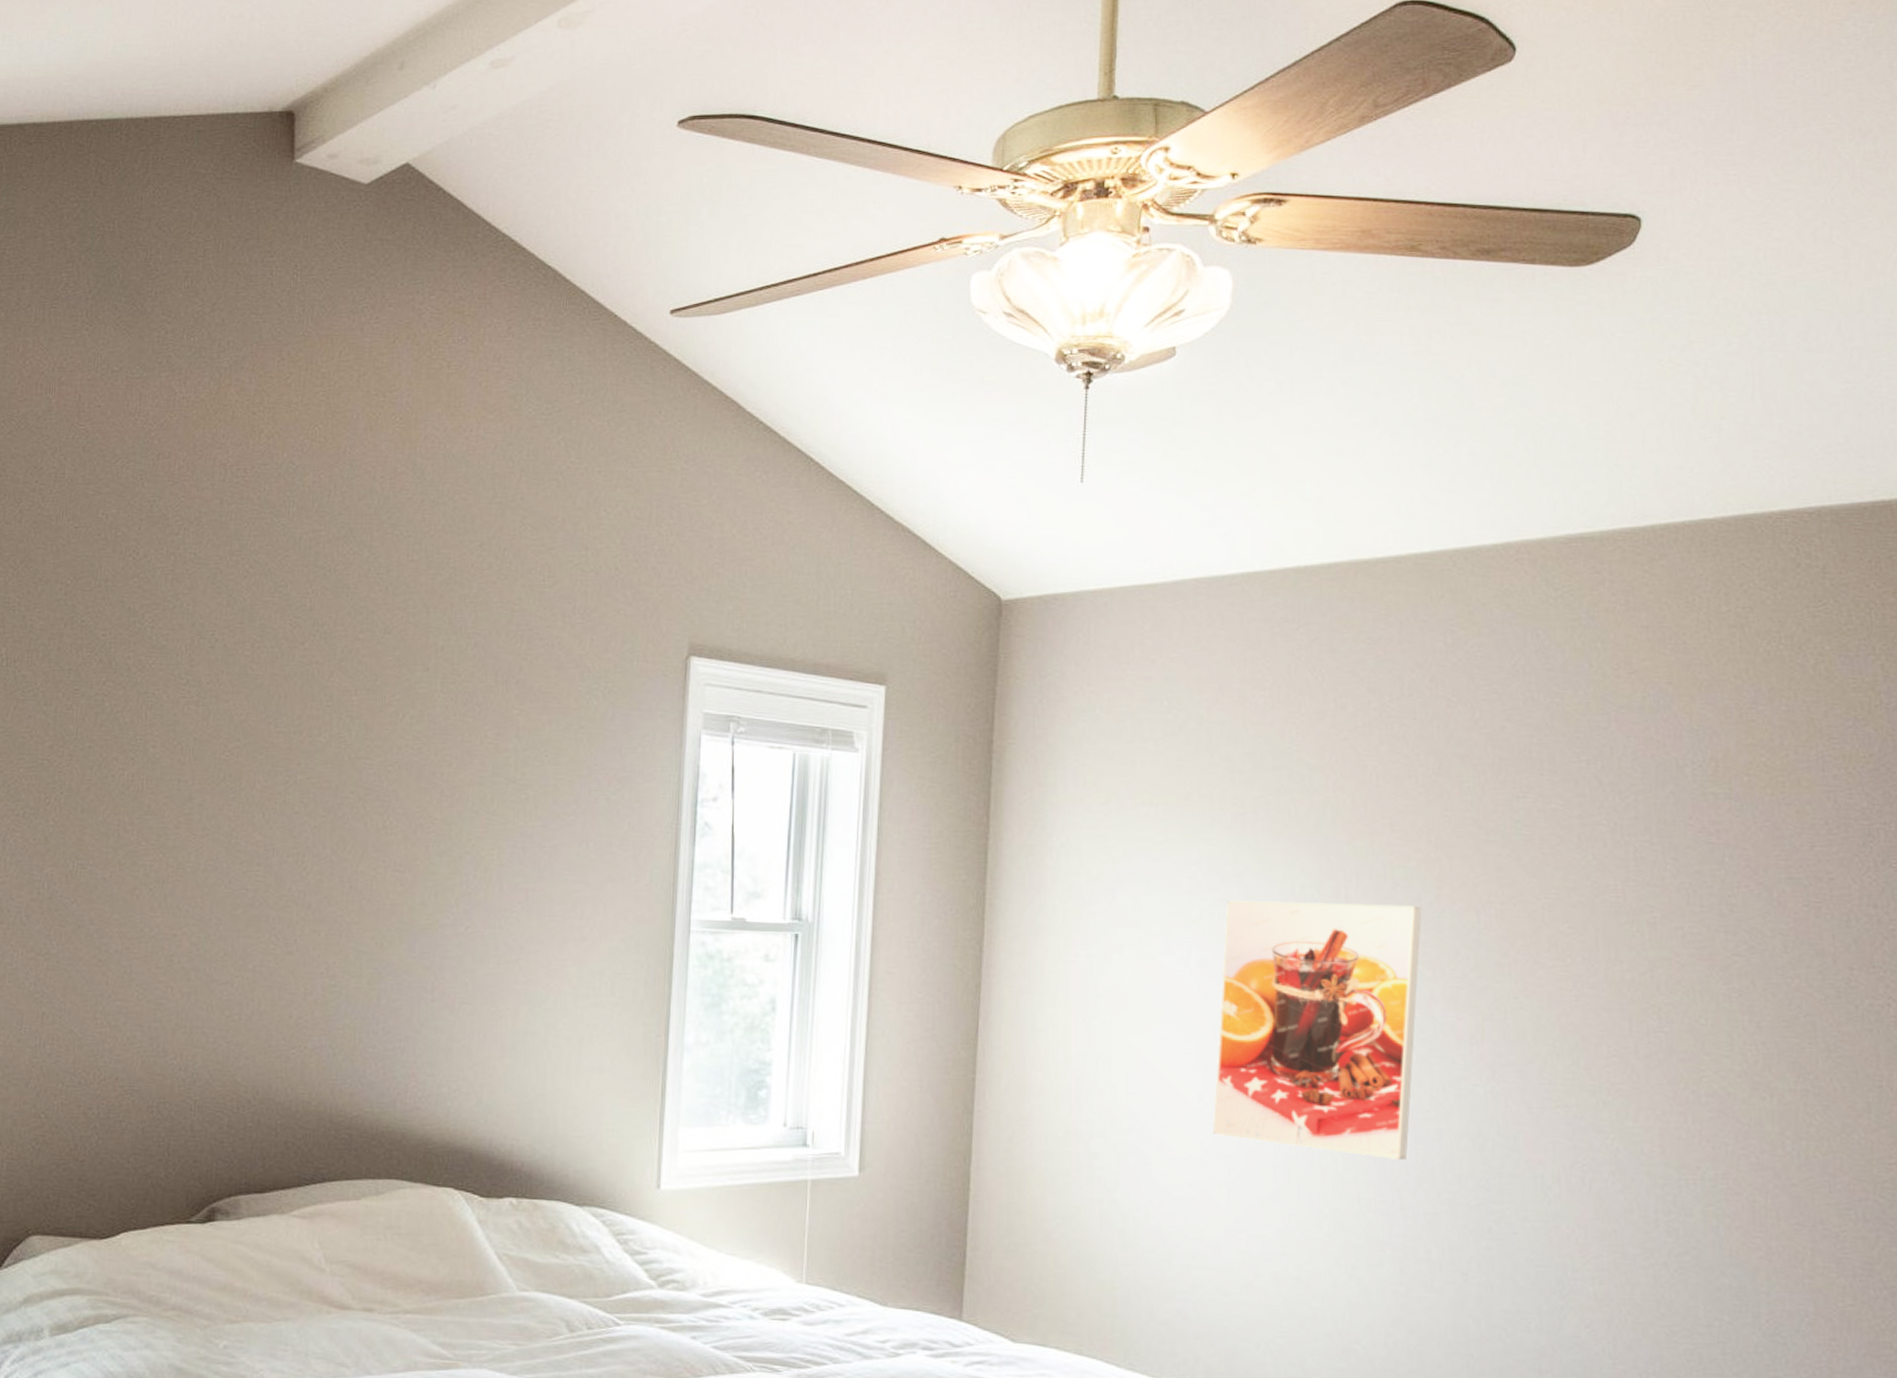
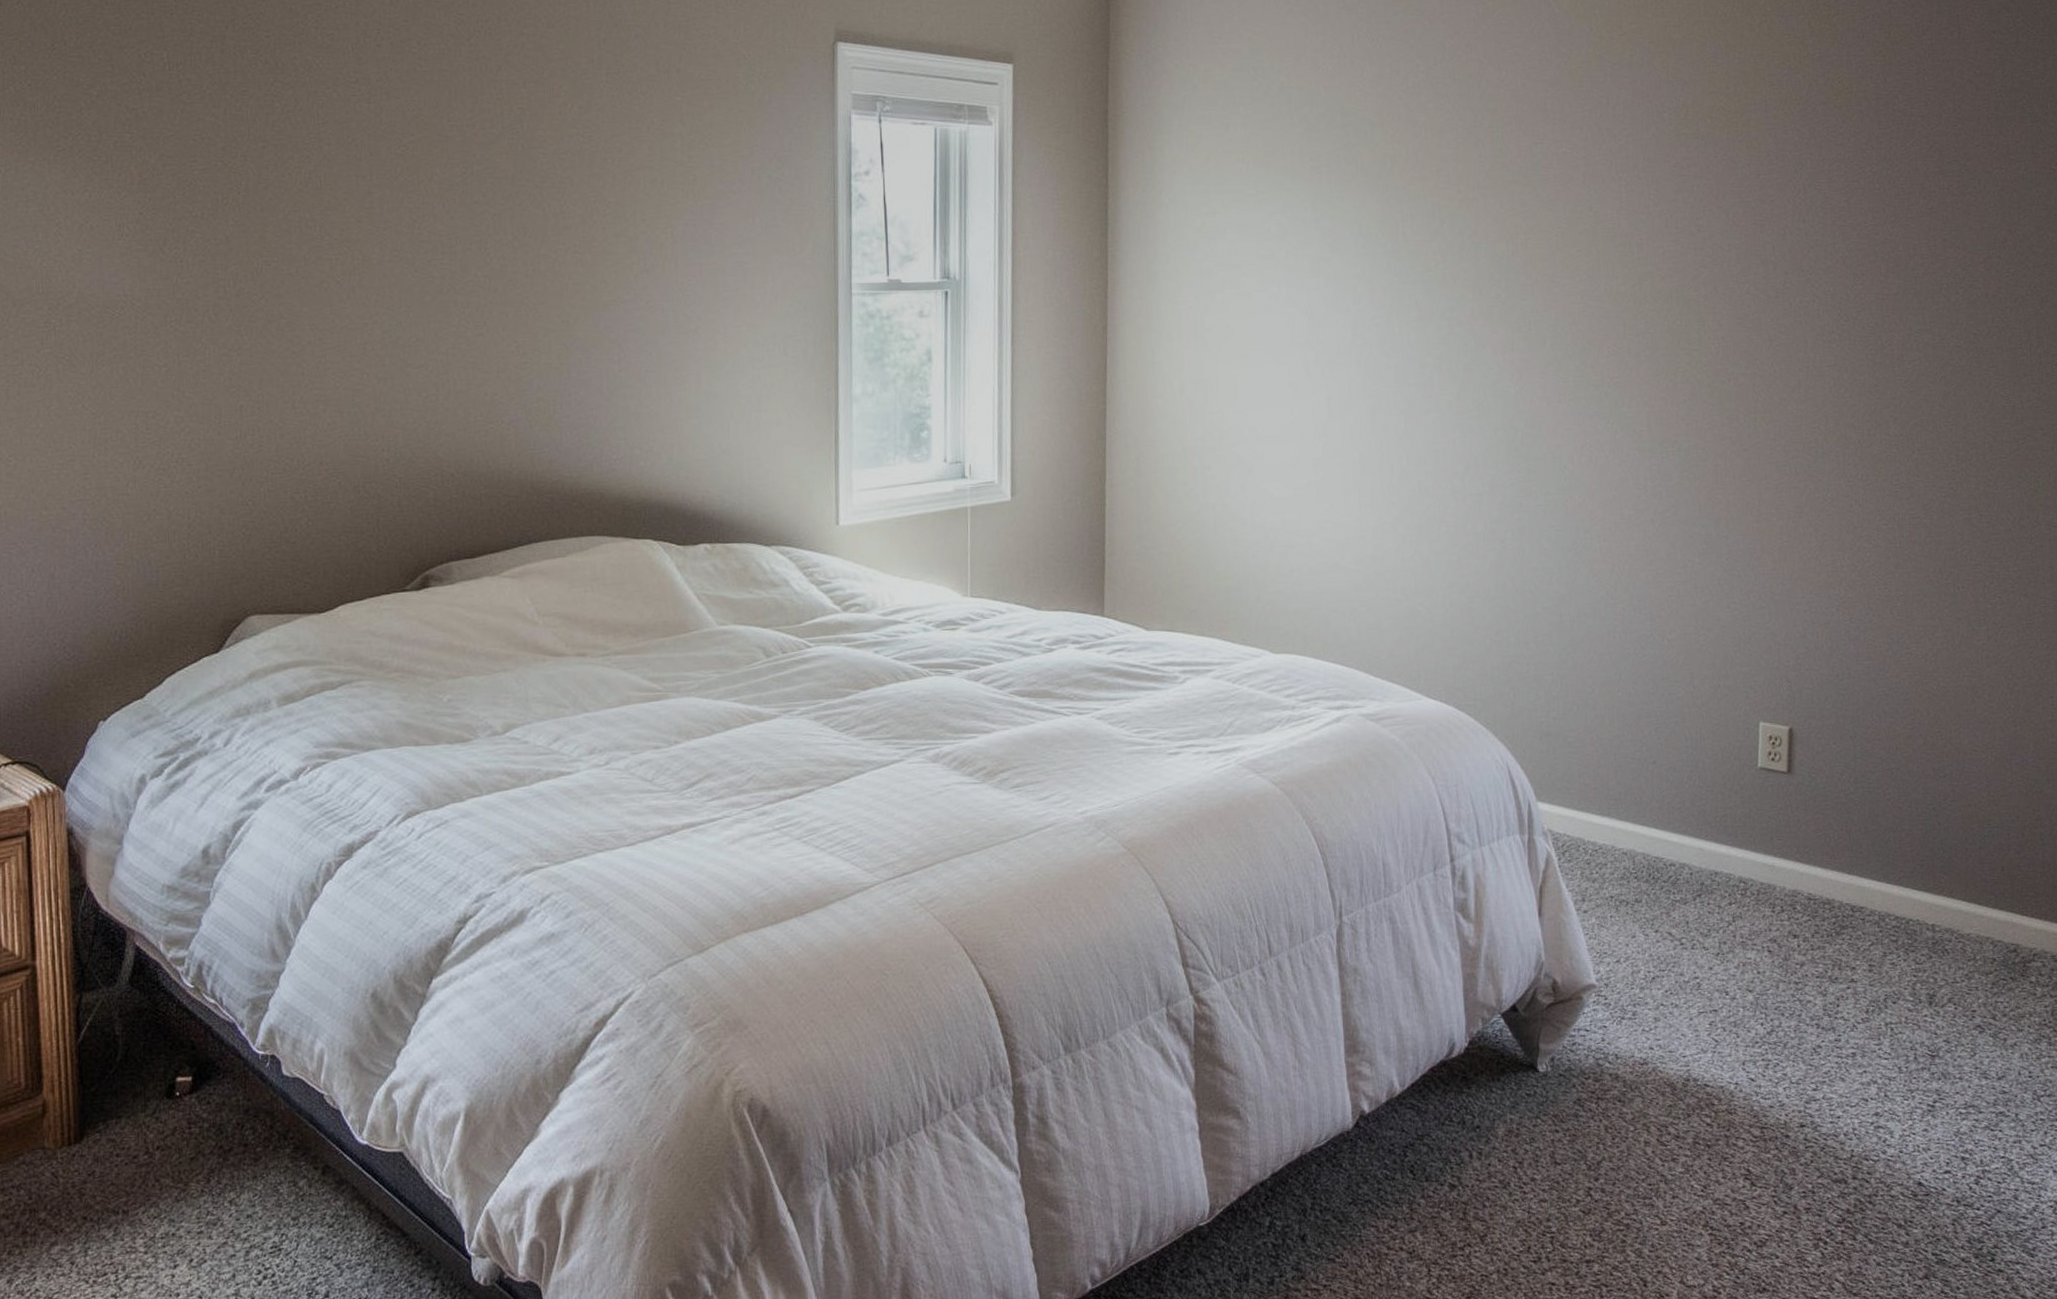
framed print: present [1212,900,1422,1160] -> none [1302,239,1464,452]

